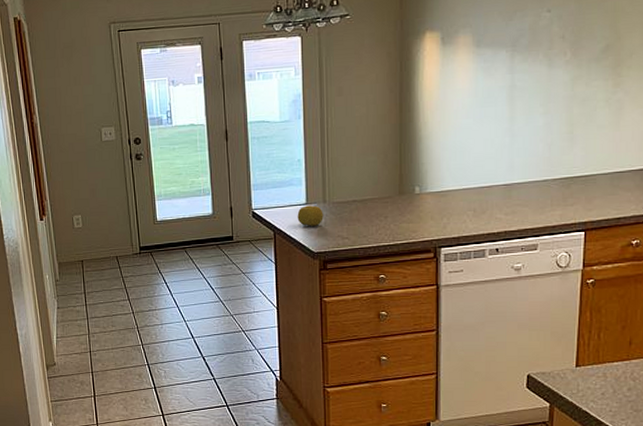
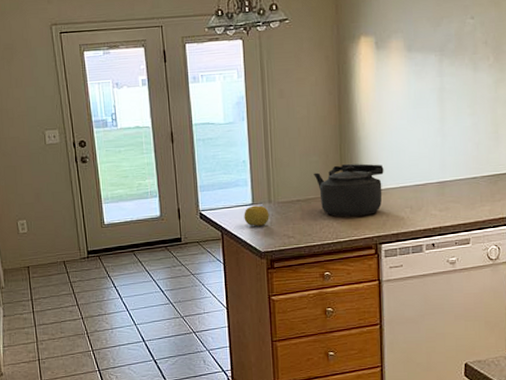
kettle: none [371,164,446,219] -> present [313,163,384,217]

